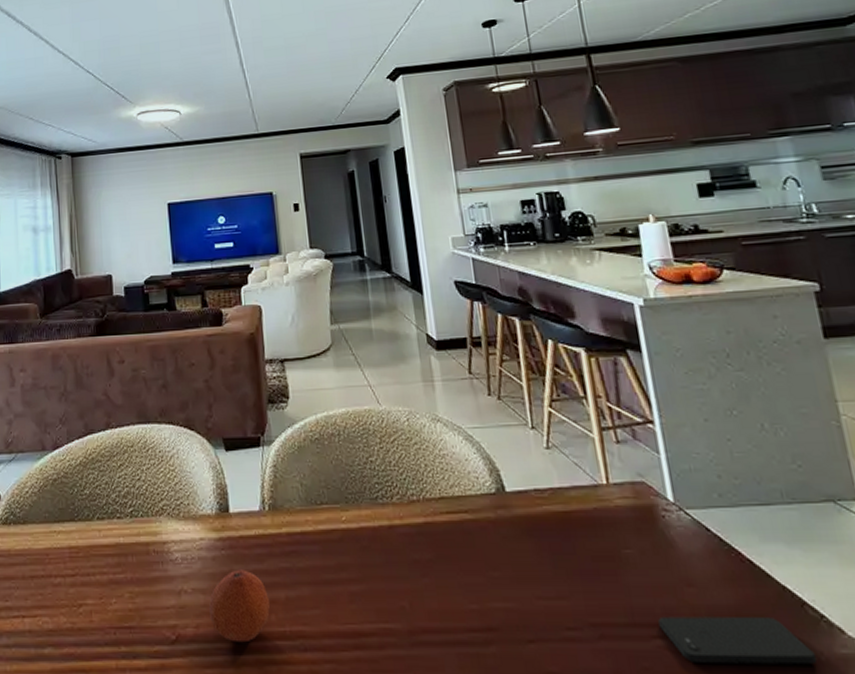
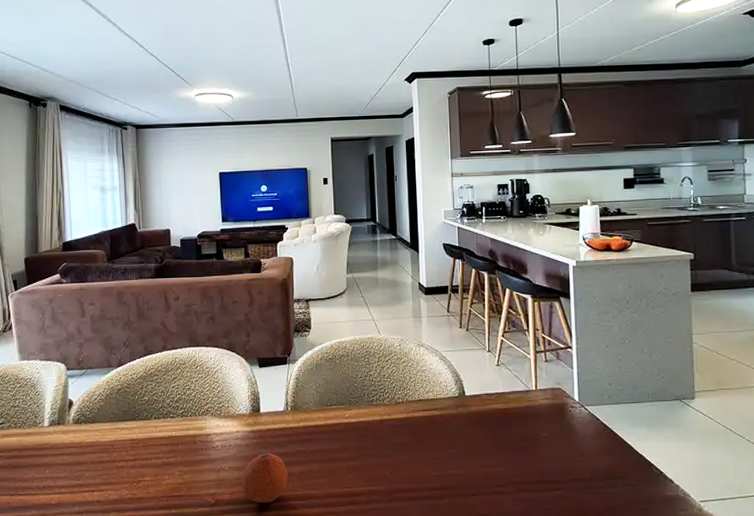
smartphone: present [658,616,818,665] -> none [558,474,654,504]

